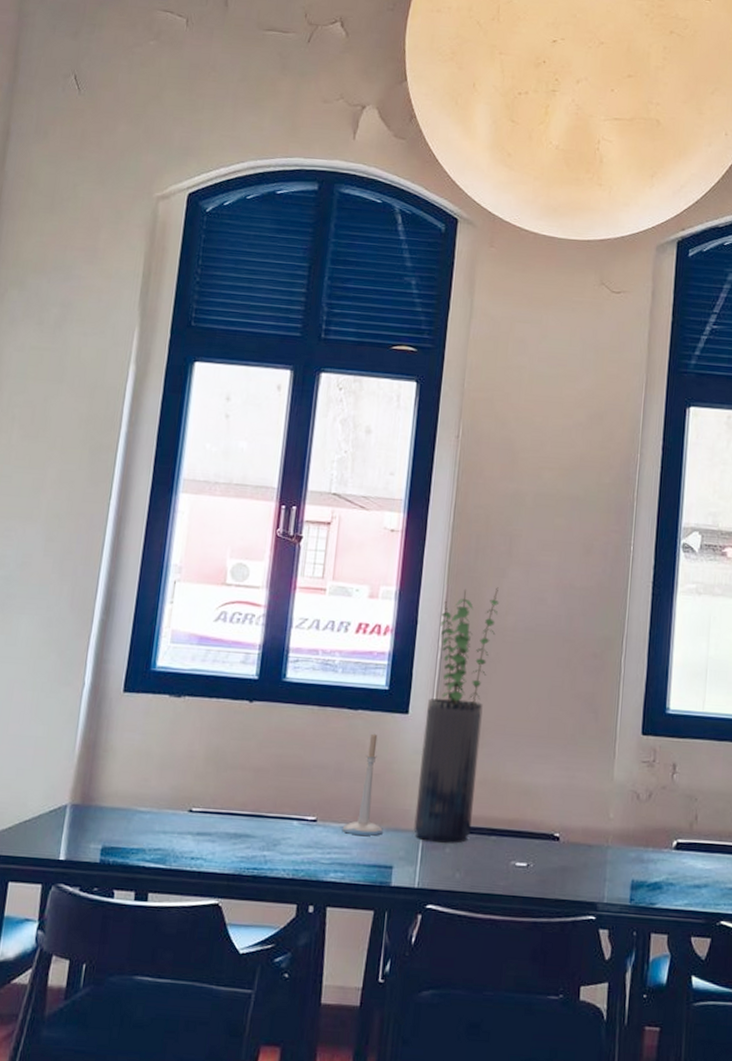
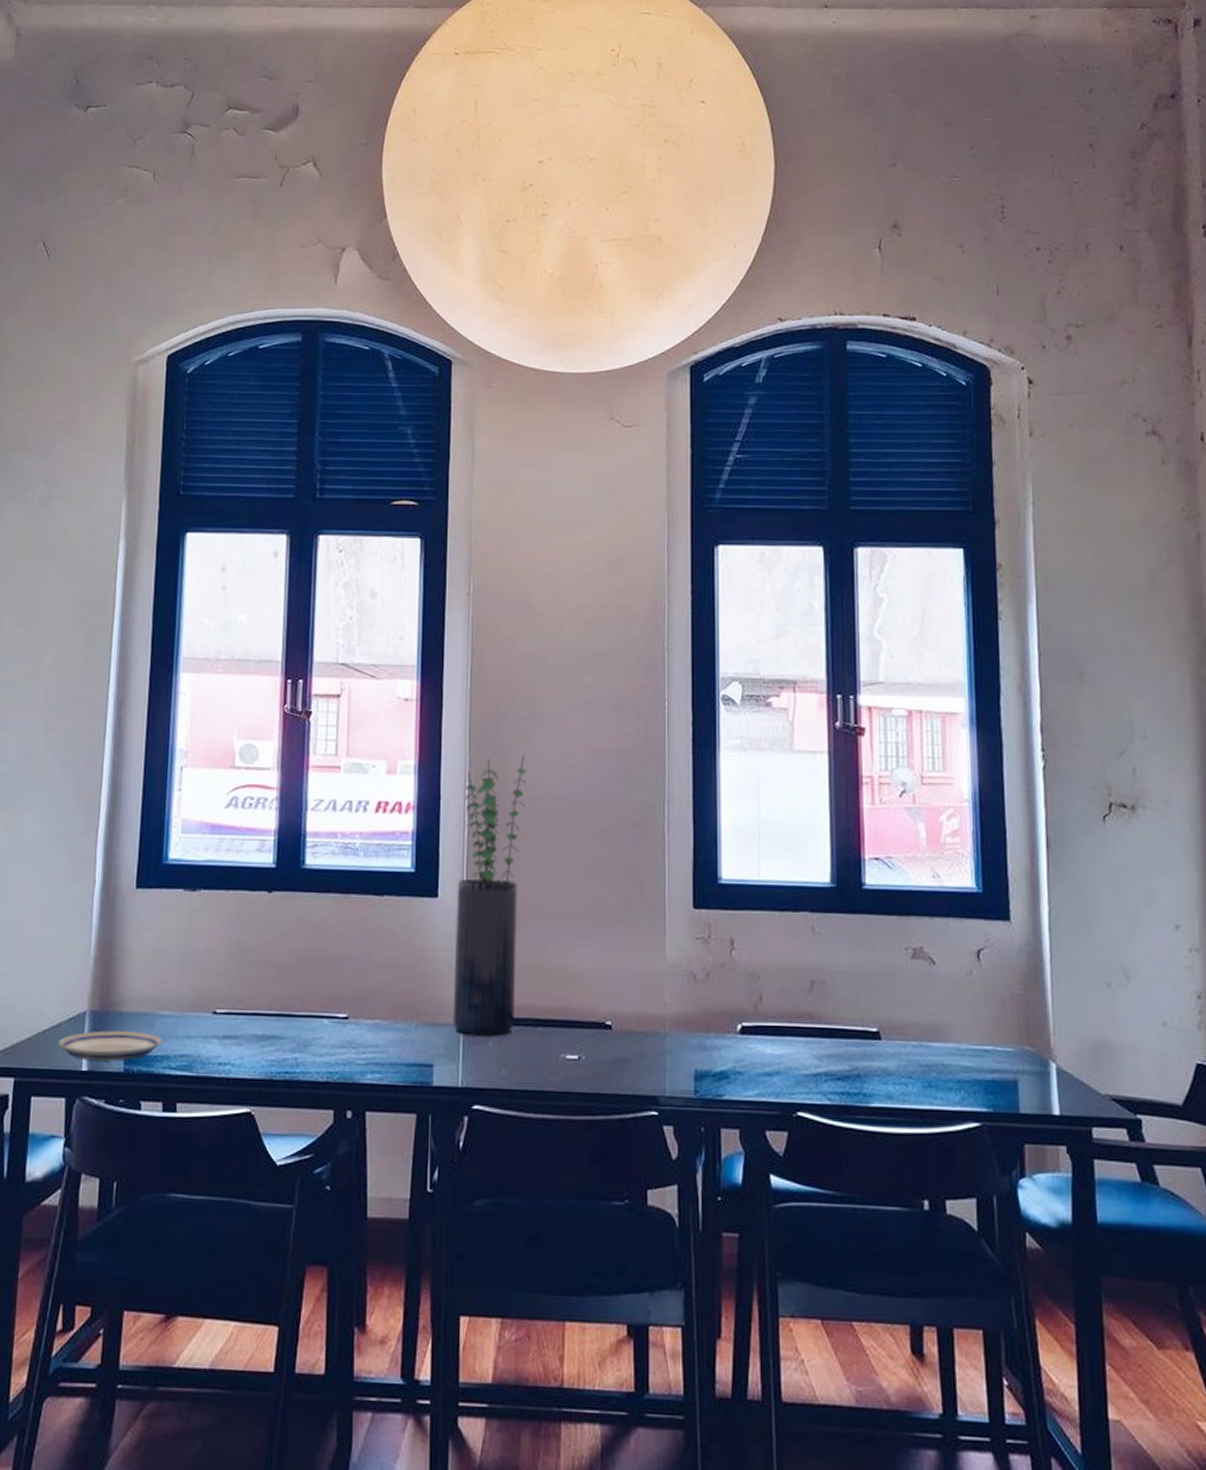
plate: none [38,823,139,852] -> present [58,1030,163,1061]
candlestick: present [342,733,383,836] -> none [376,920,420,1032]

